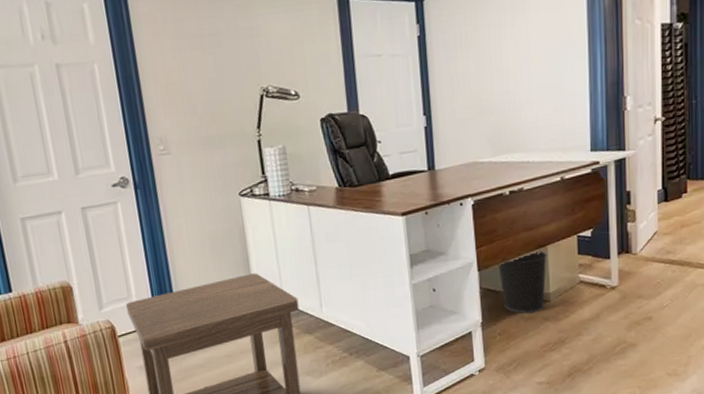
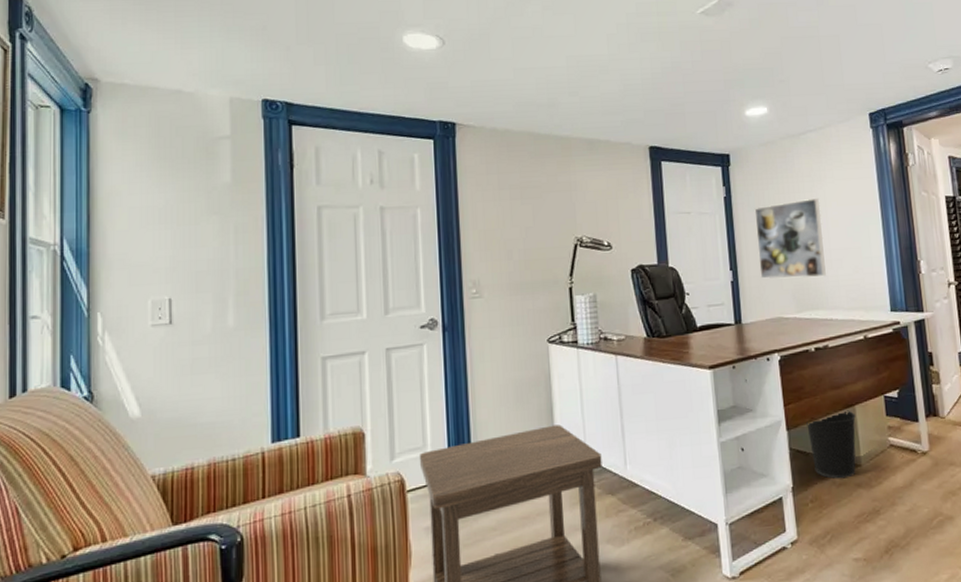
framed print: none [450,32,525,123] -> present [754,197,826,279]

